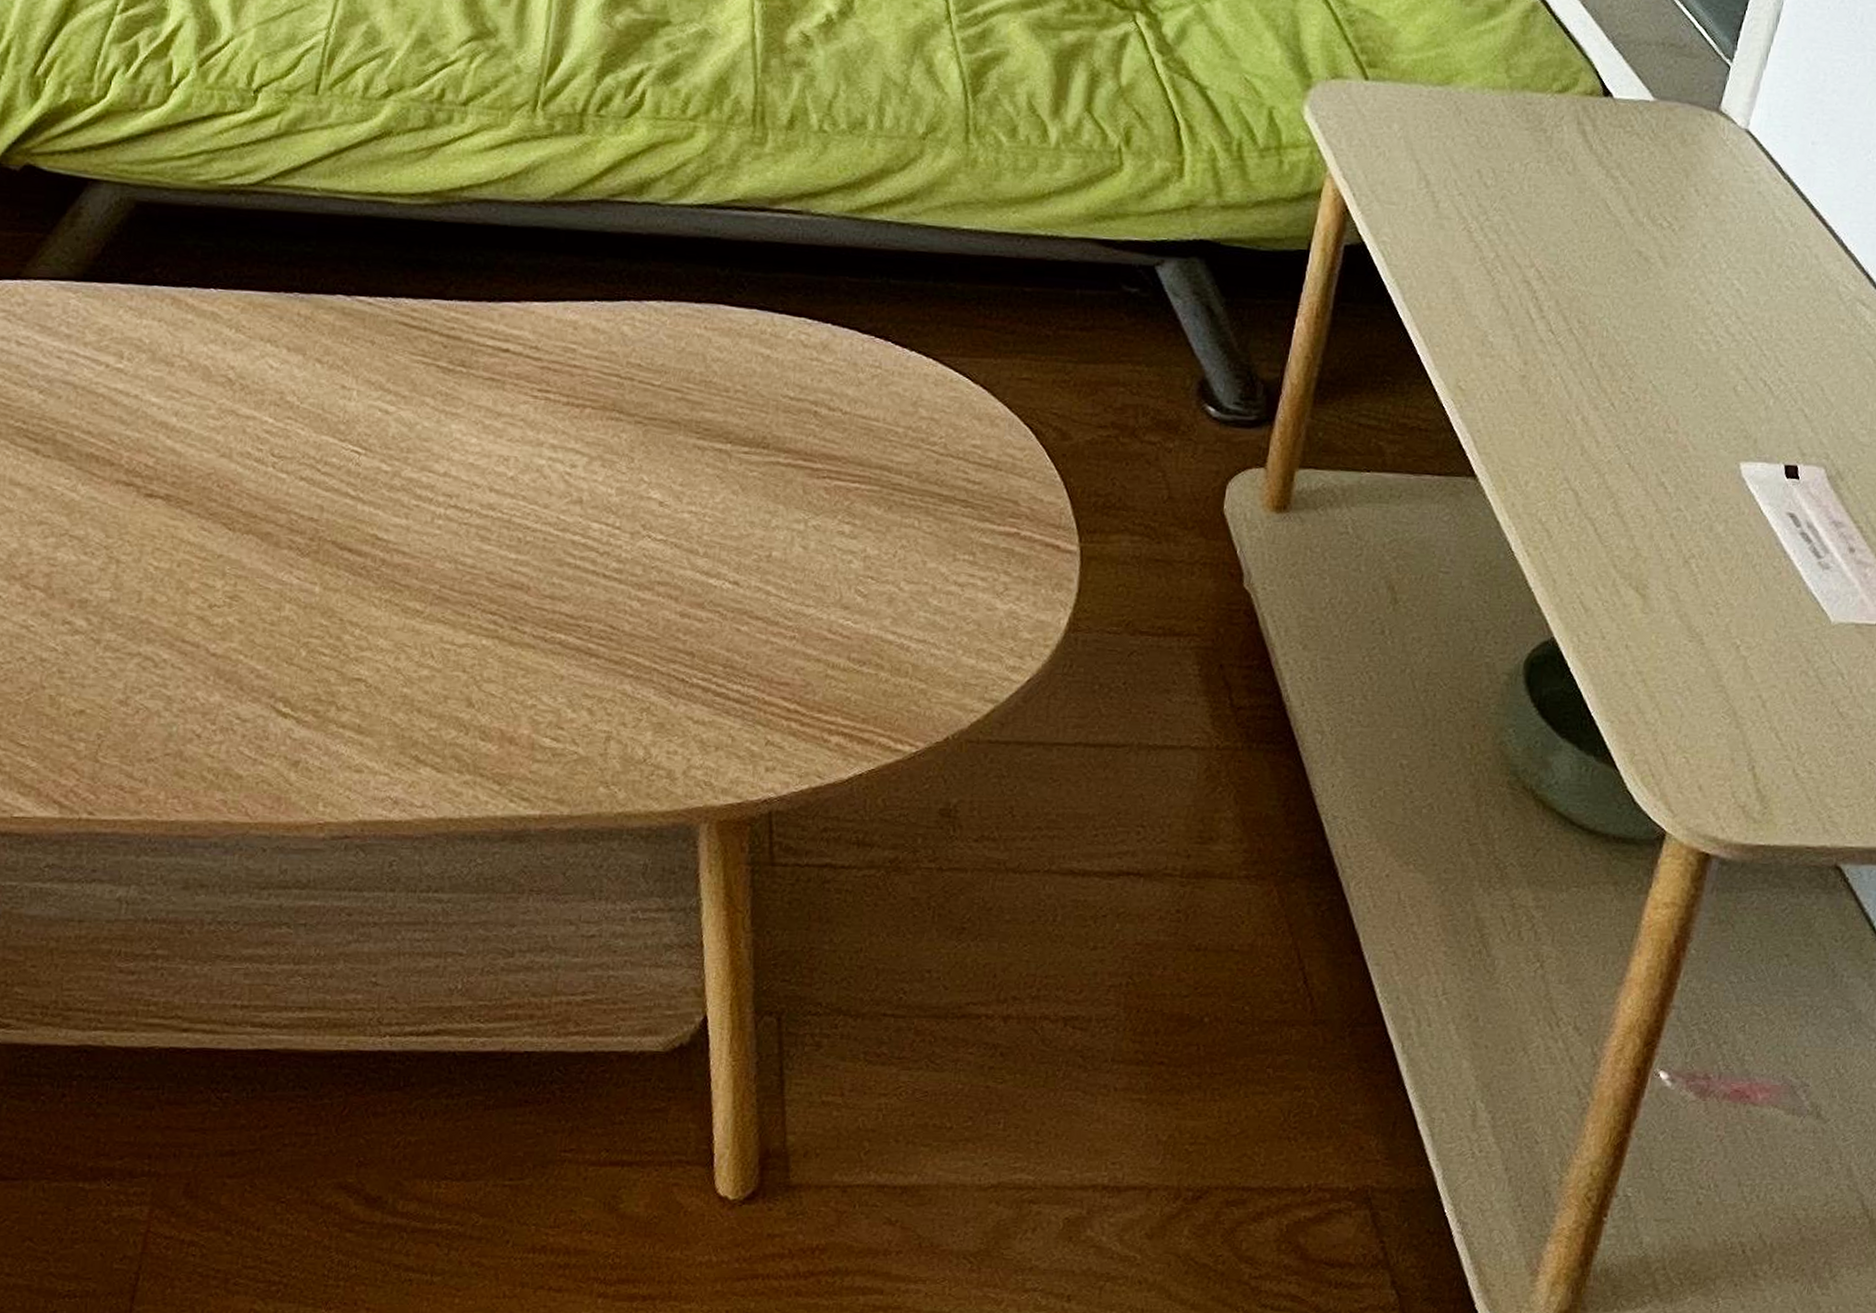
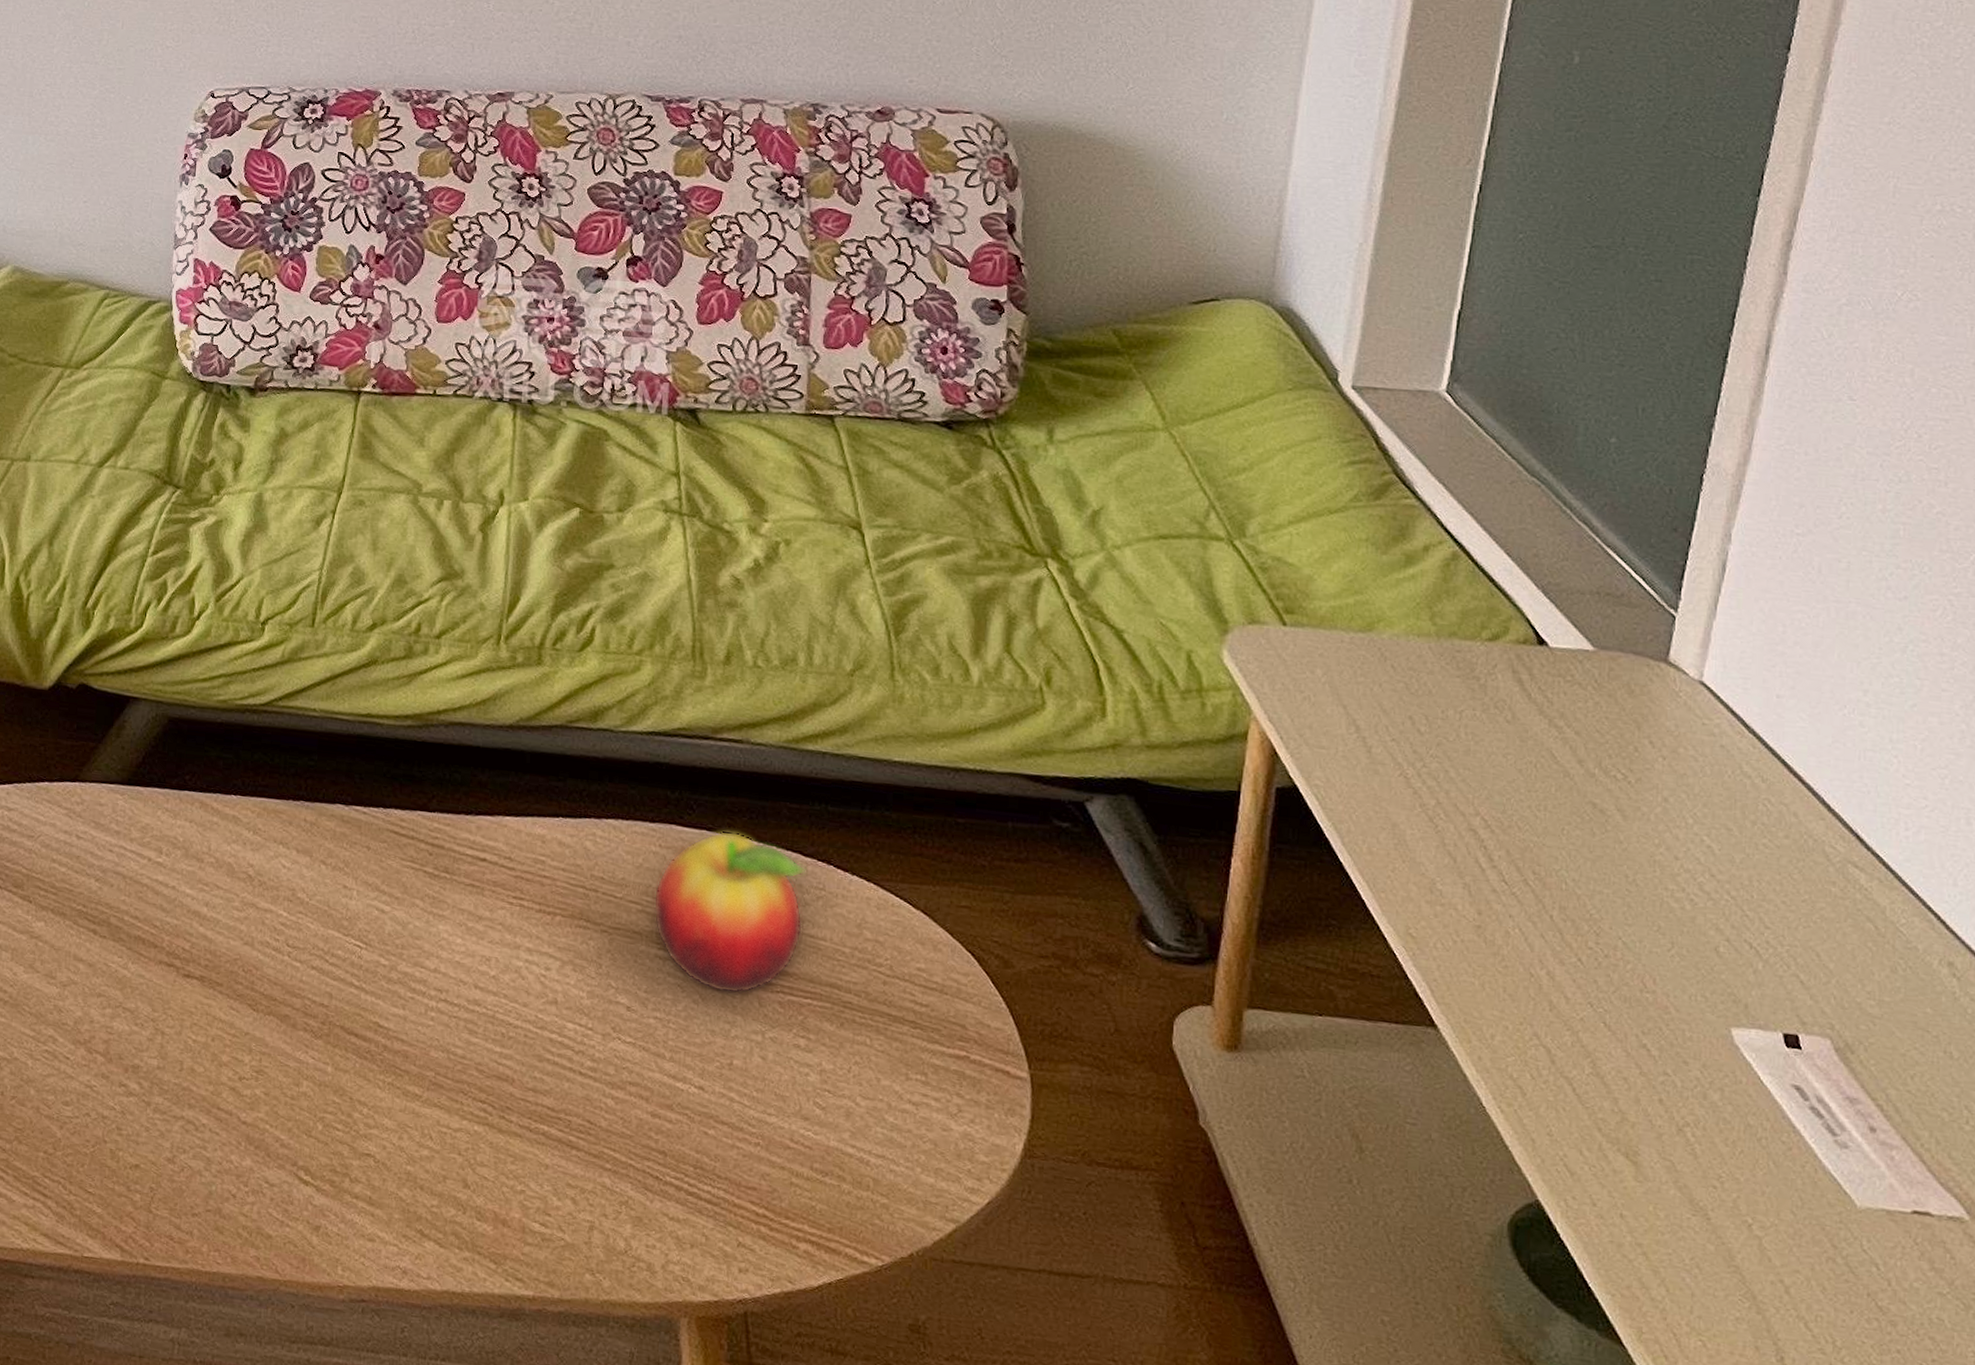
fruit: none [694,309,863,482] -> present [653,830,806,995]

